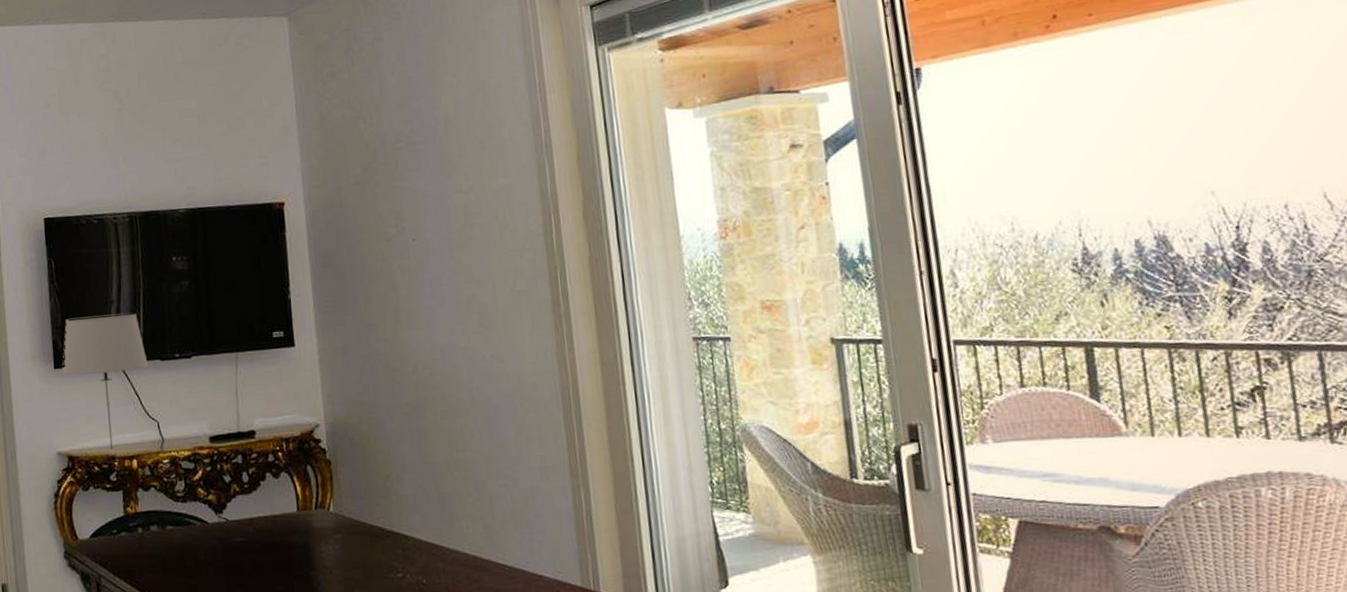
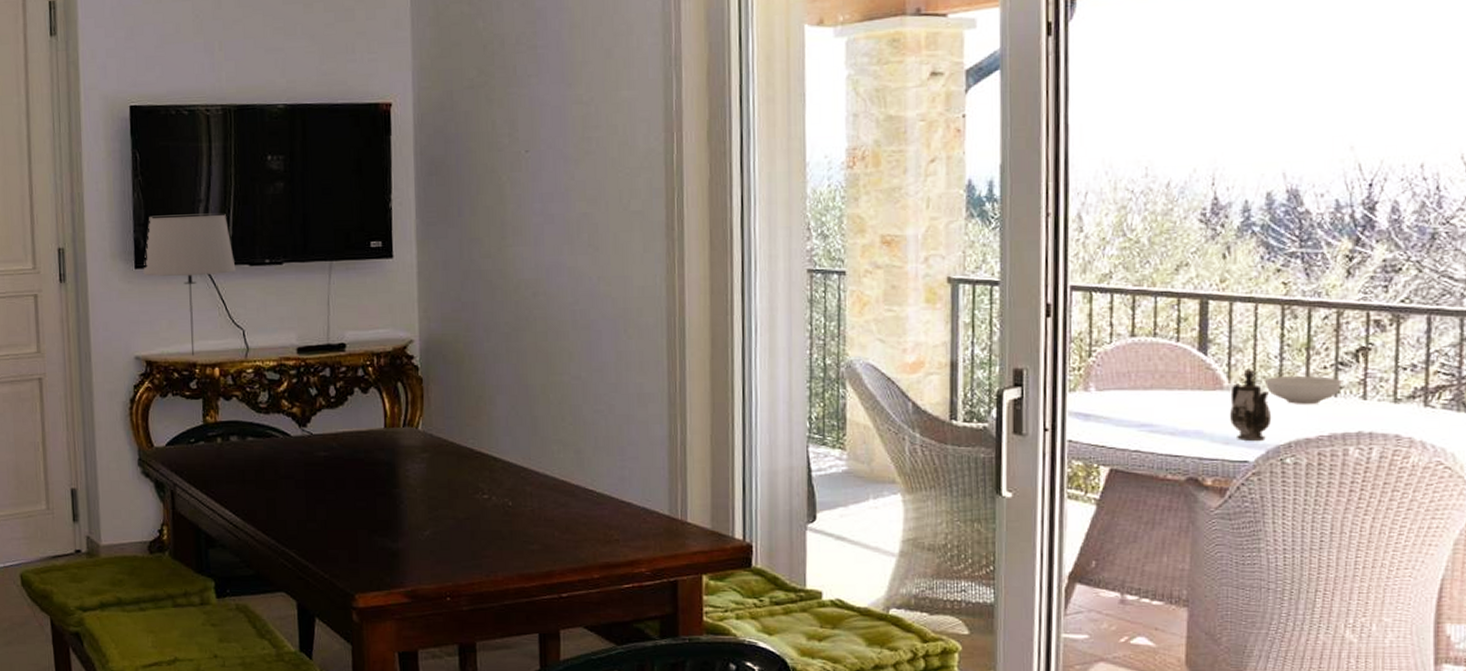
teapot: none [1129,413,1177,486] -> present [1230,369,1272,441]
bowl: none [1162,417,1242,447] -> present [1264,375,1342,404]

